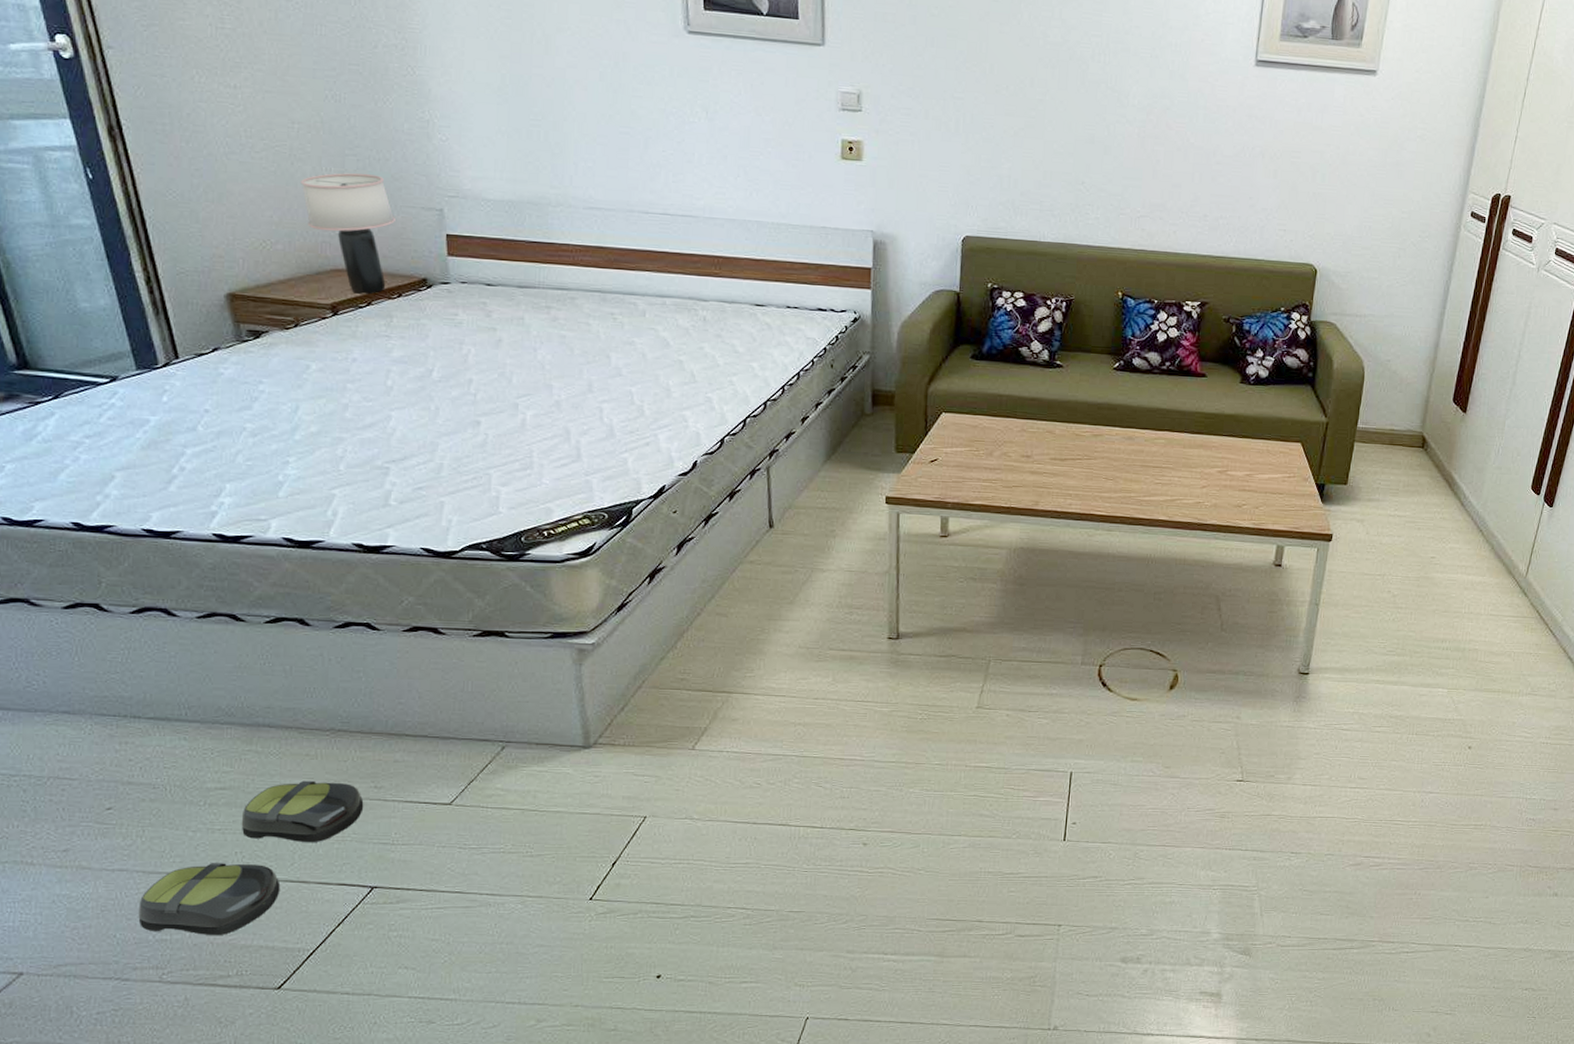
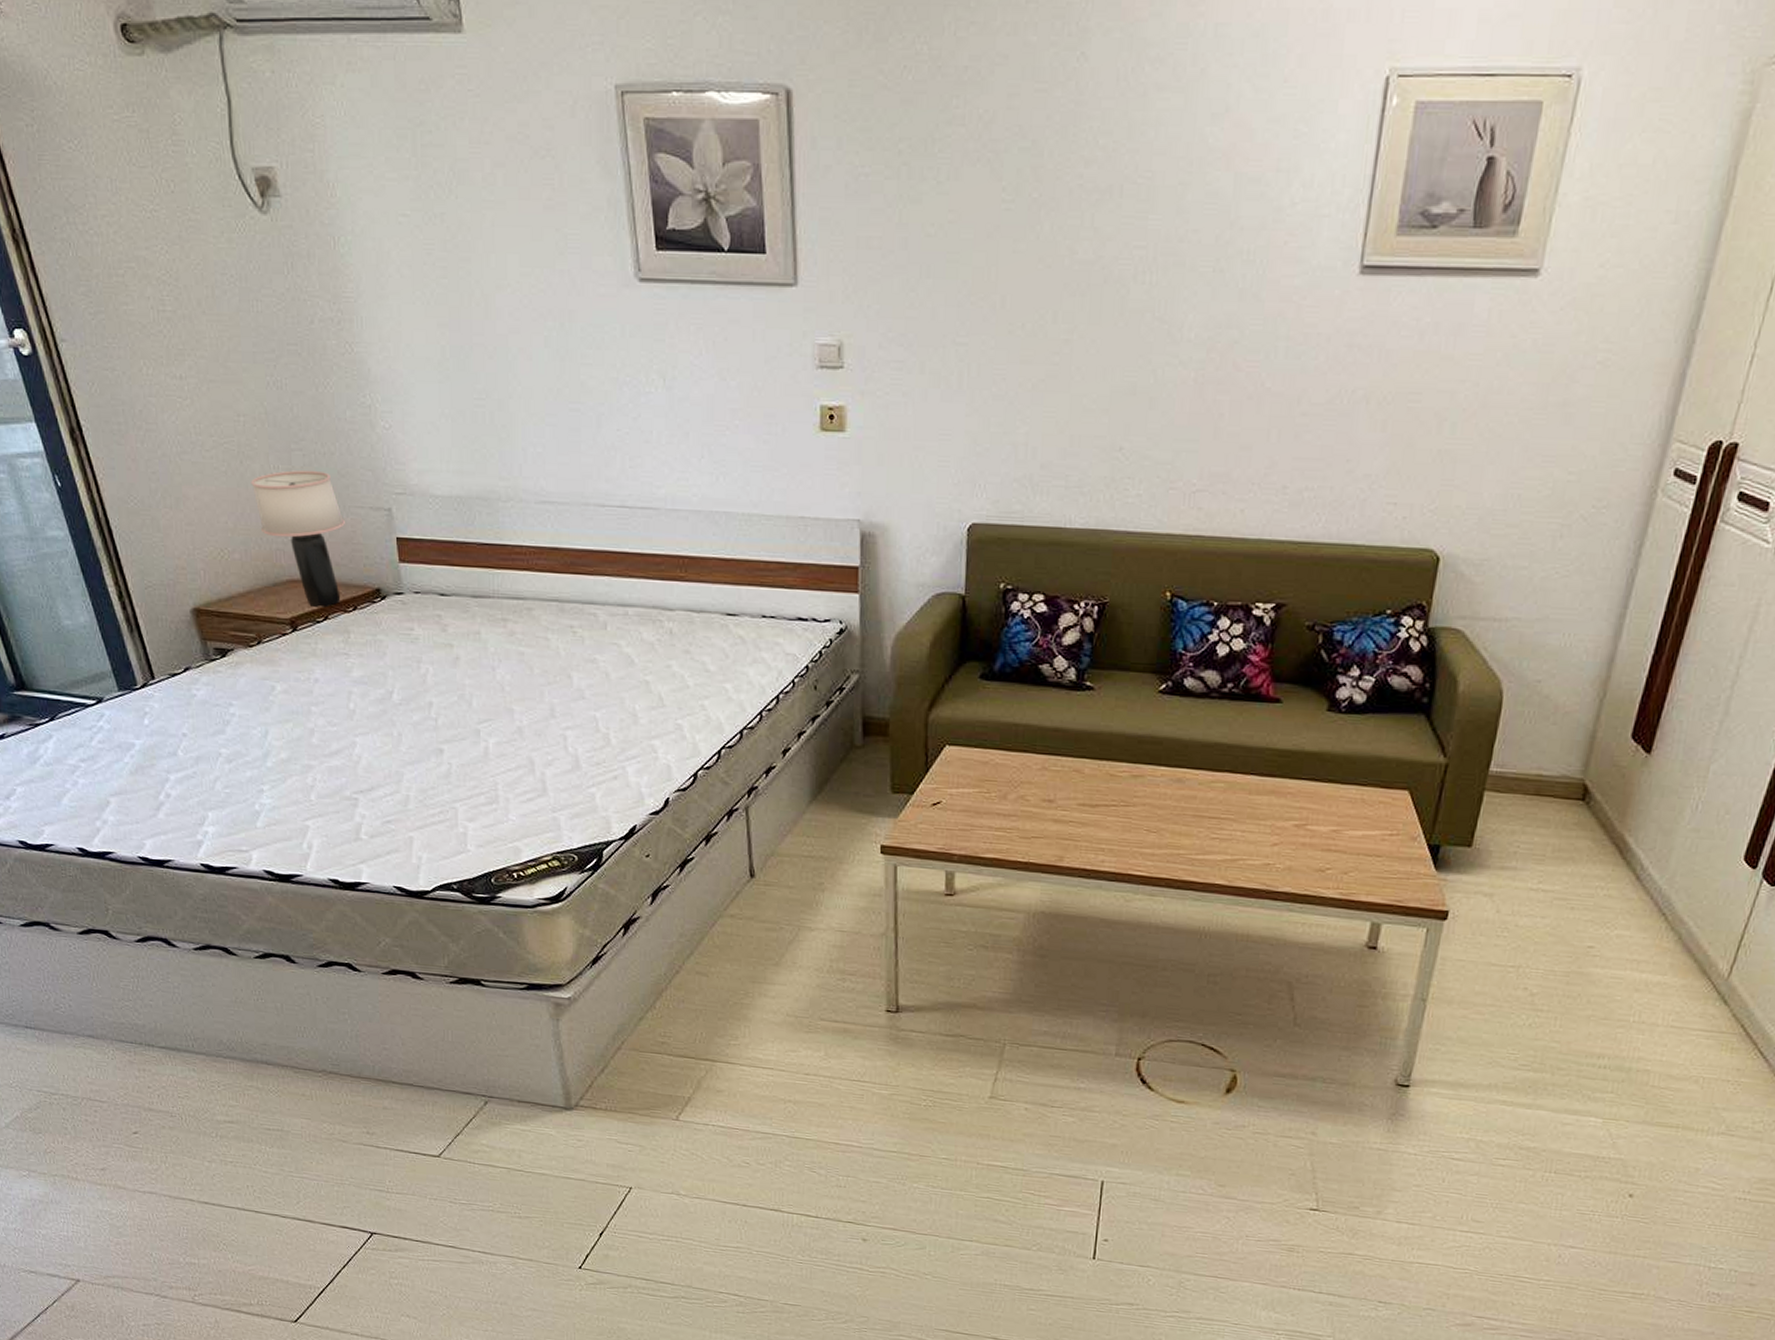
slippers: present [138,780,364,936] -> none [168,1120,358,1265]

